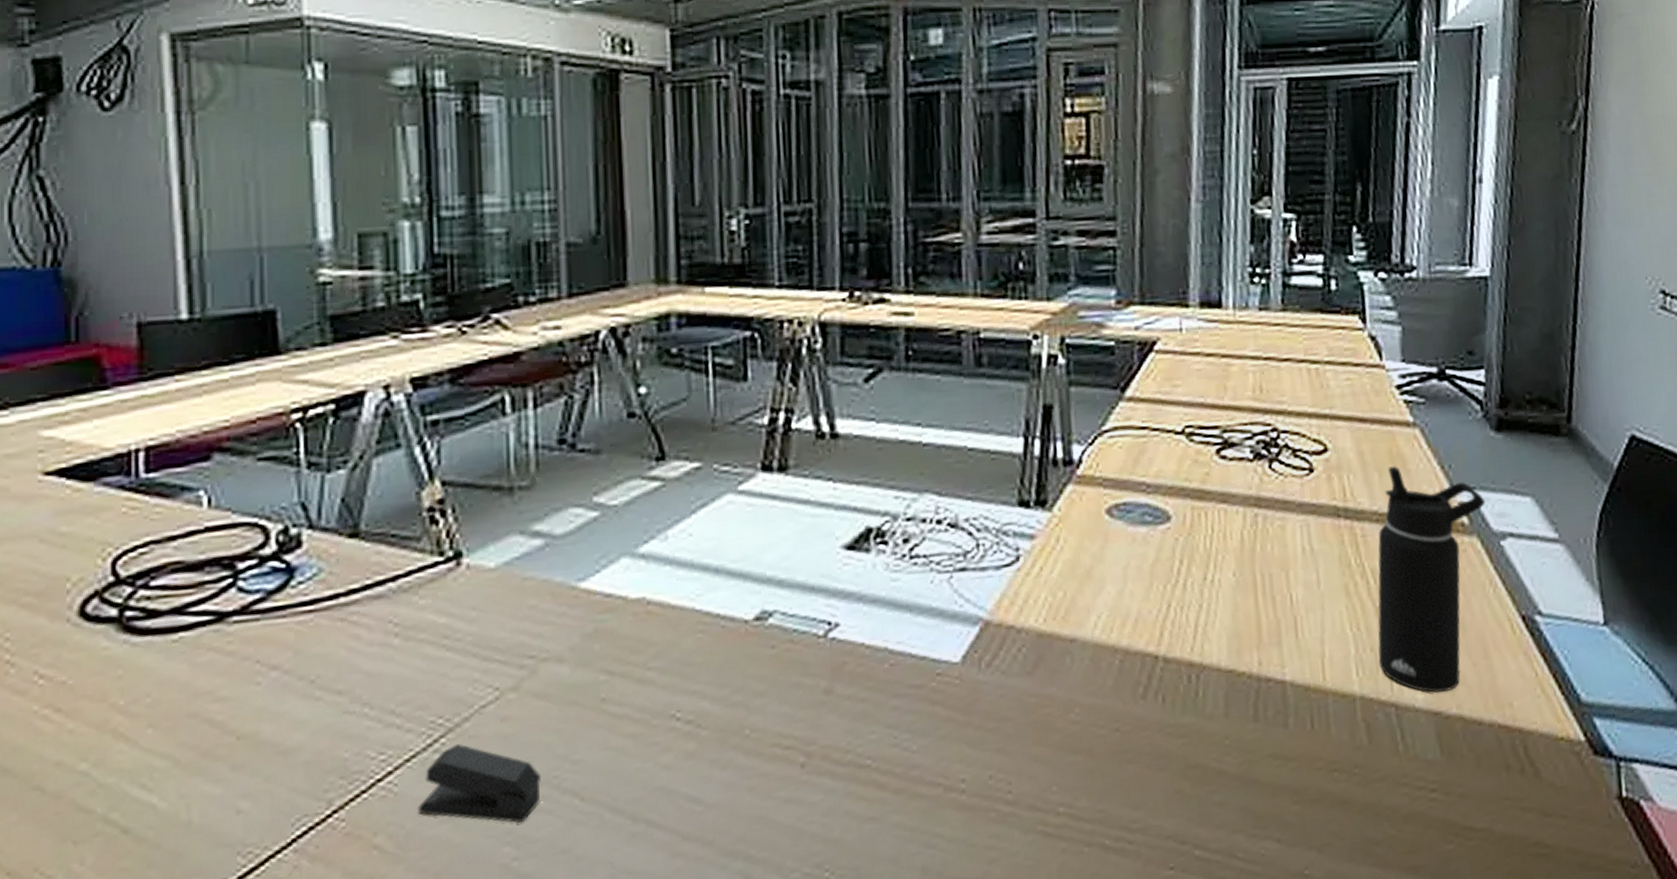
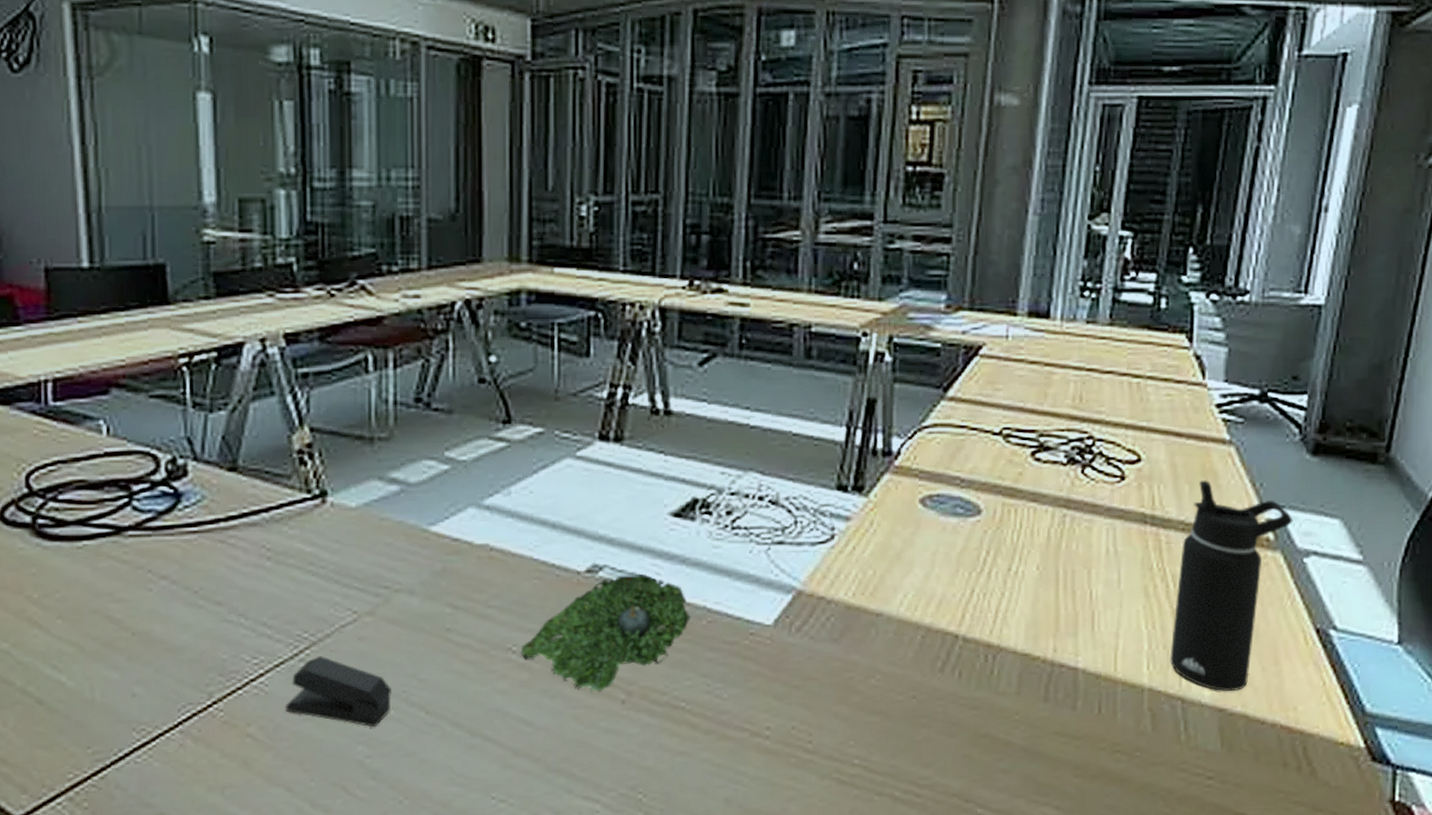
plant: none [687,617,872,757] -> present [522,574,691,693]

